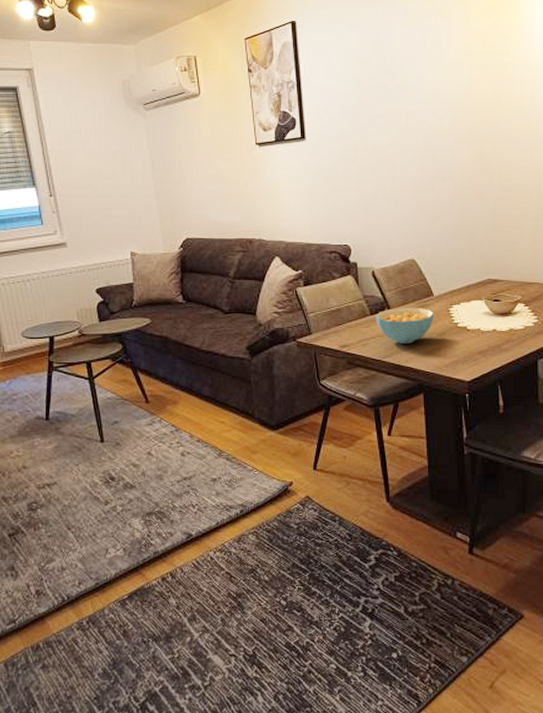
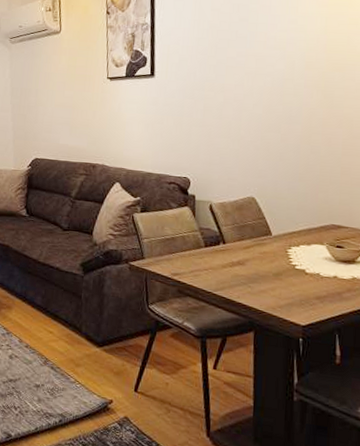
cereal bowl: present [375,307,434,344] -> none [209,243,271,280]

